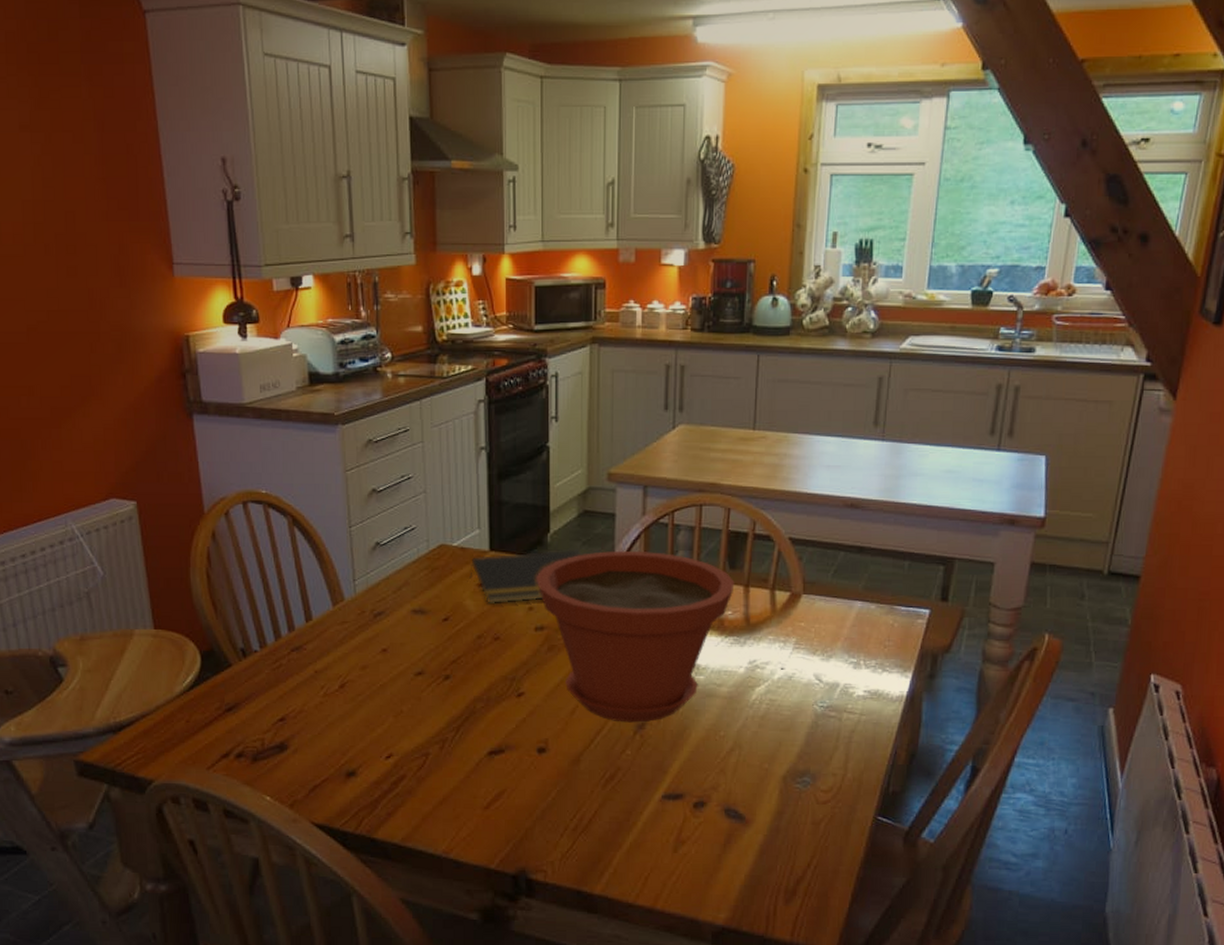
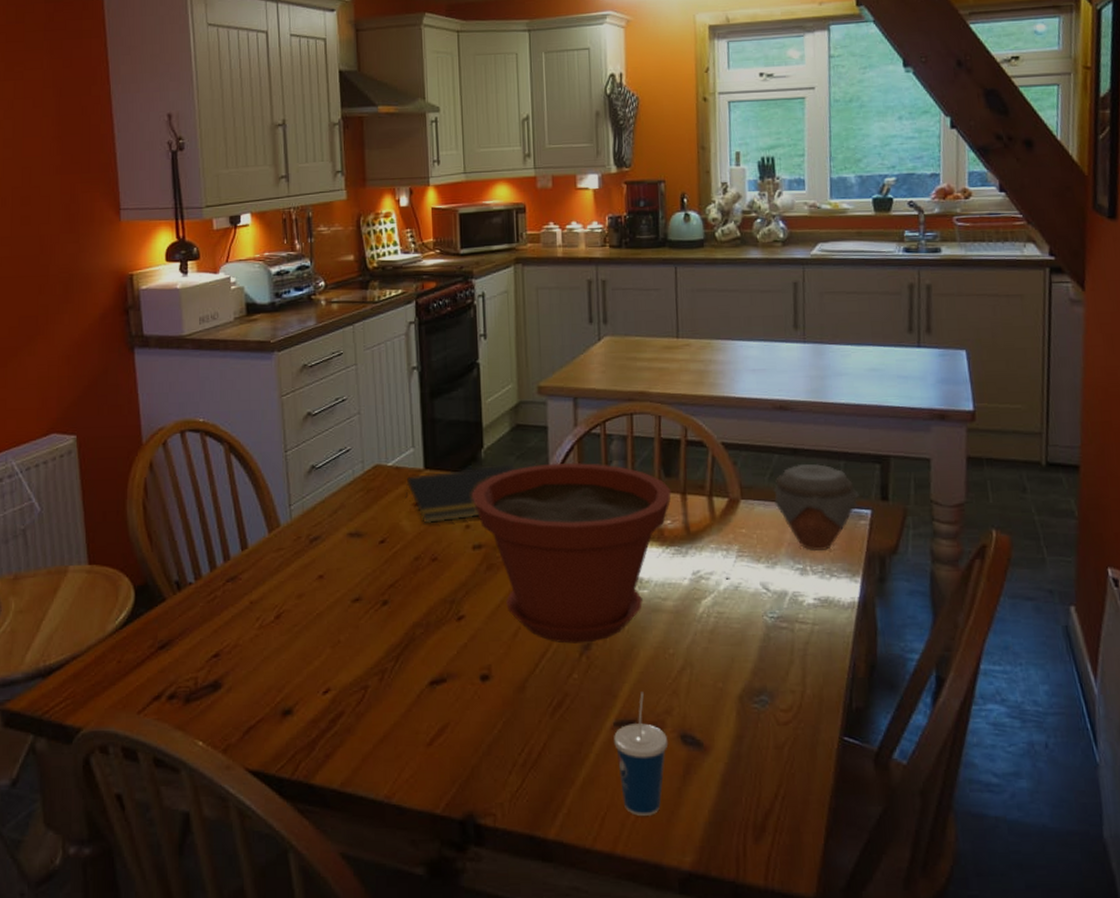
cup: none [661,769,713,878] -> present [614,692,669,816]
jar: none [835,562,920,647] -> present [773,463,859,552]

